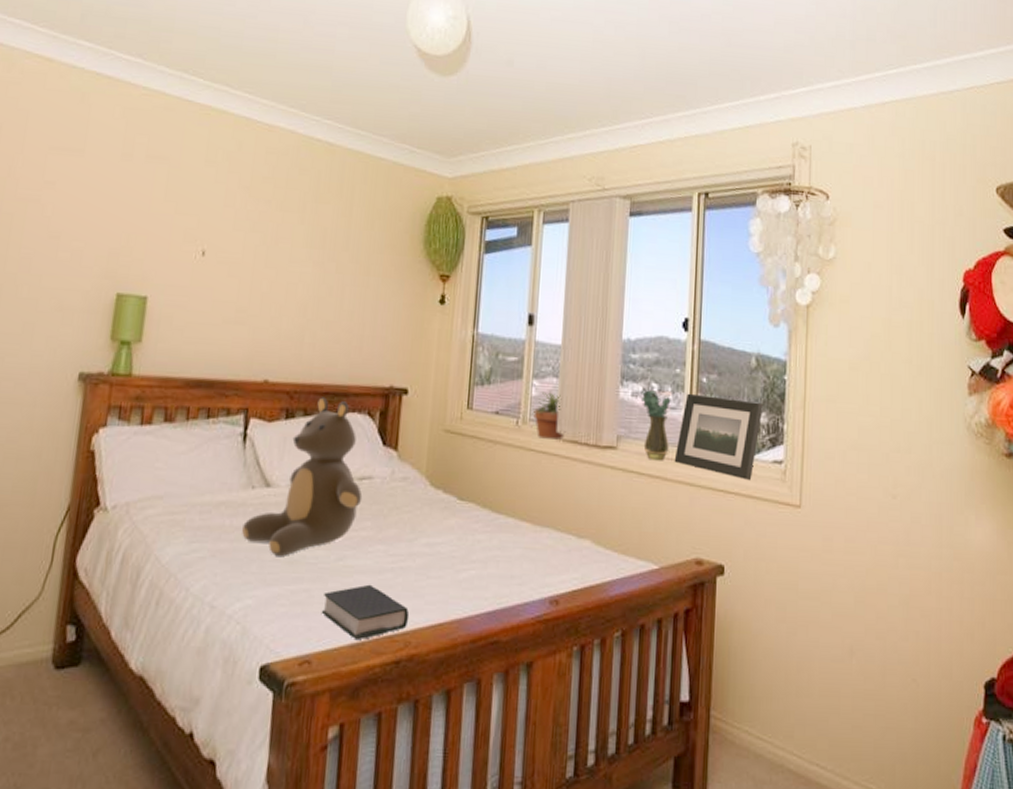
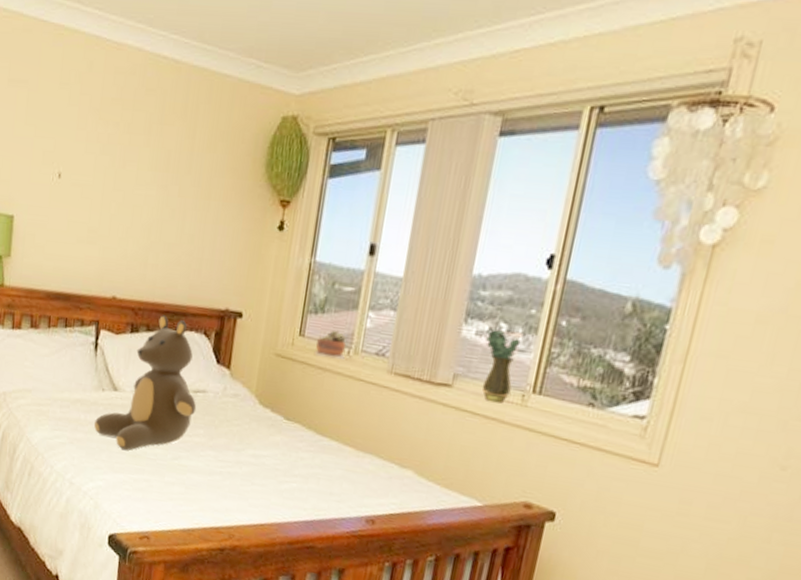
book: present [321,584,410,641] -> none [158,482,234,527]
succulent plant: none [483,400,514,432] -> present [314,330,346,360]
potted plant: present [532,391,566,440] -> none [365,324,398,373]
picture frame: present [674,393,764,481] -> none [514,336,634,434]

